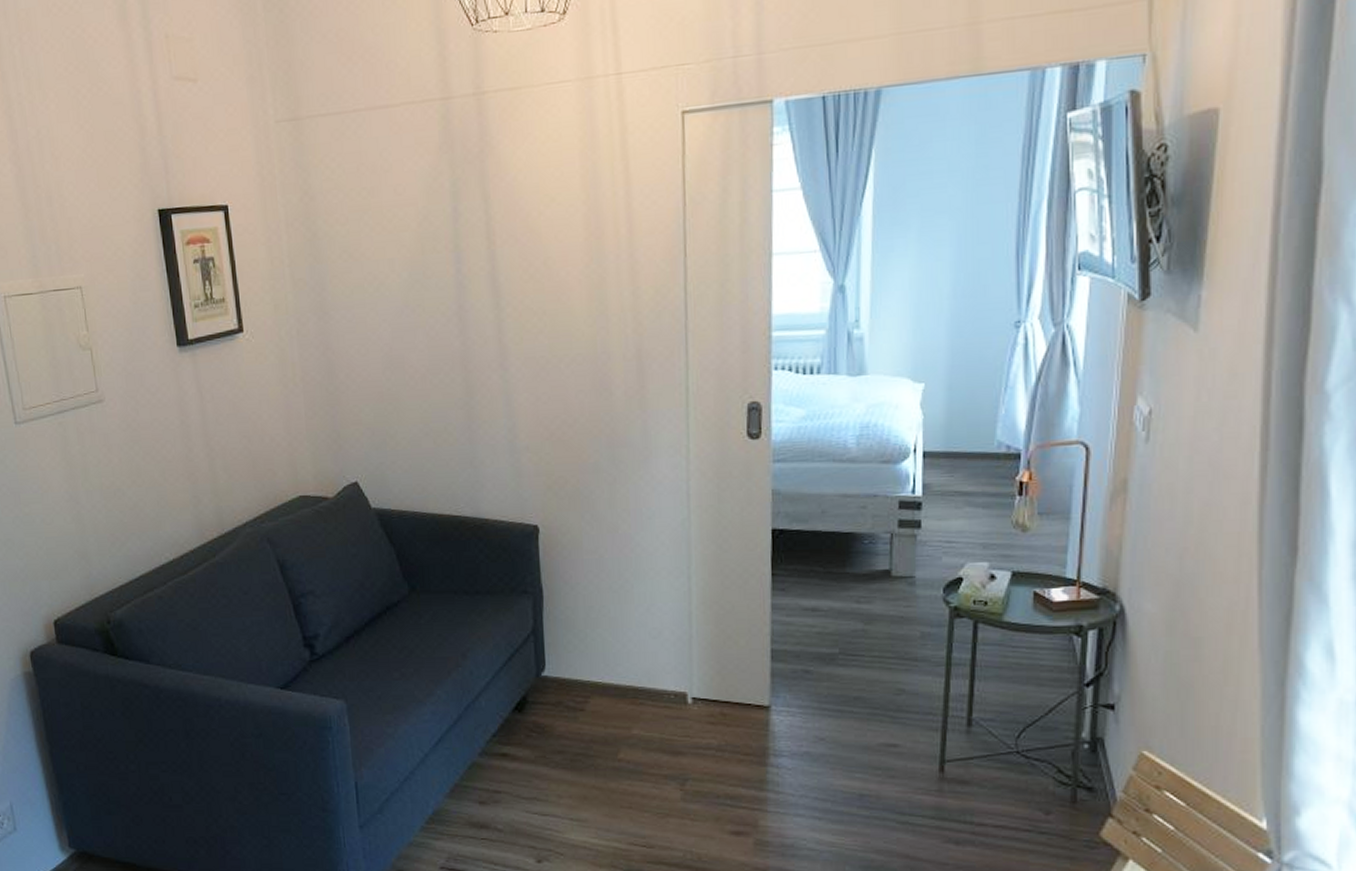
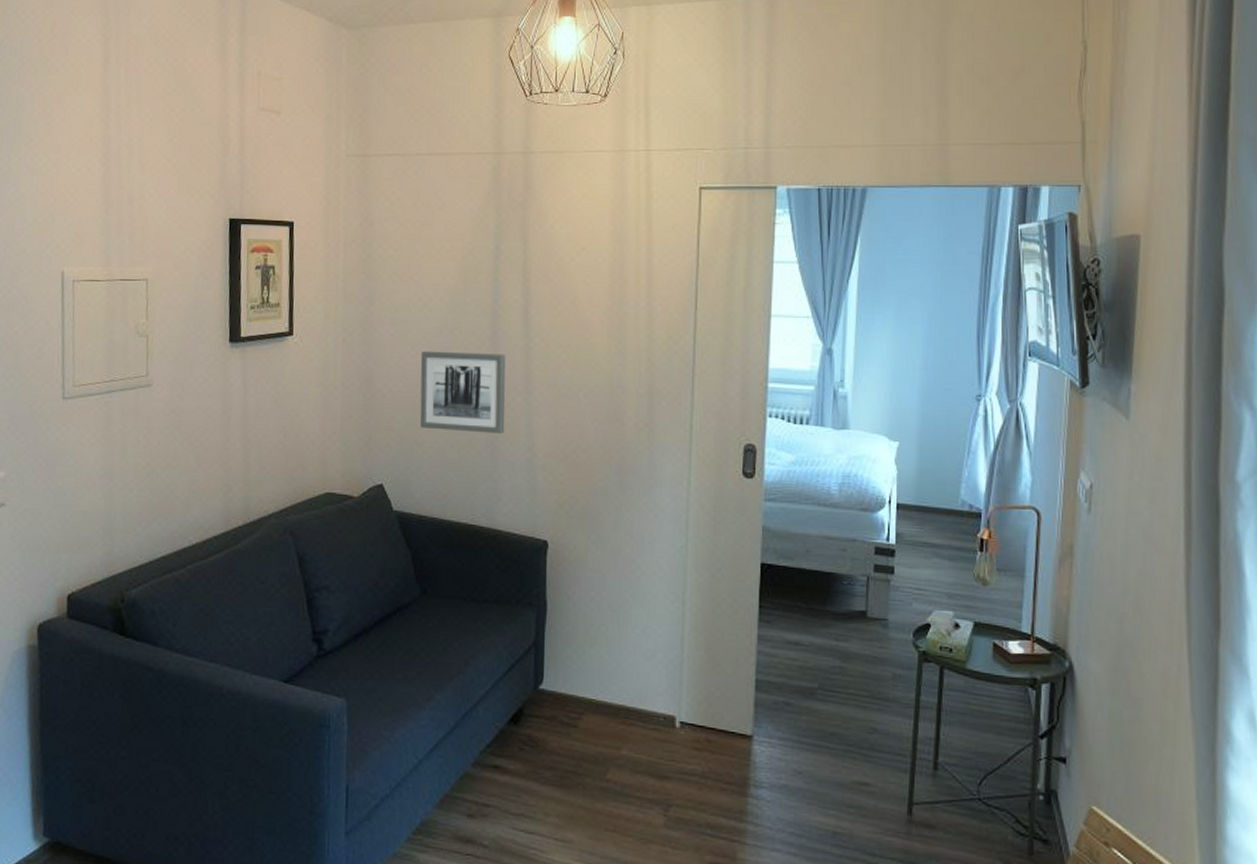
wall art: none [383,329,482,419] -> present [420,350,506,433]

